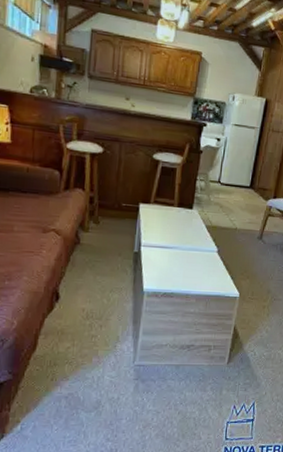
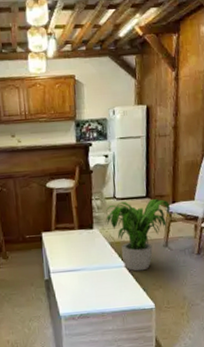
potted plant: none [204,187,273,259] -> present [103,199,174,271]

